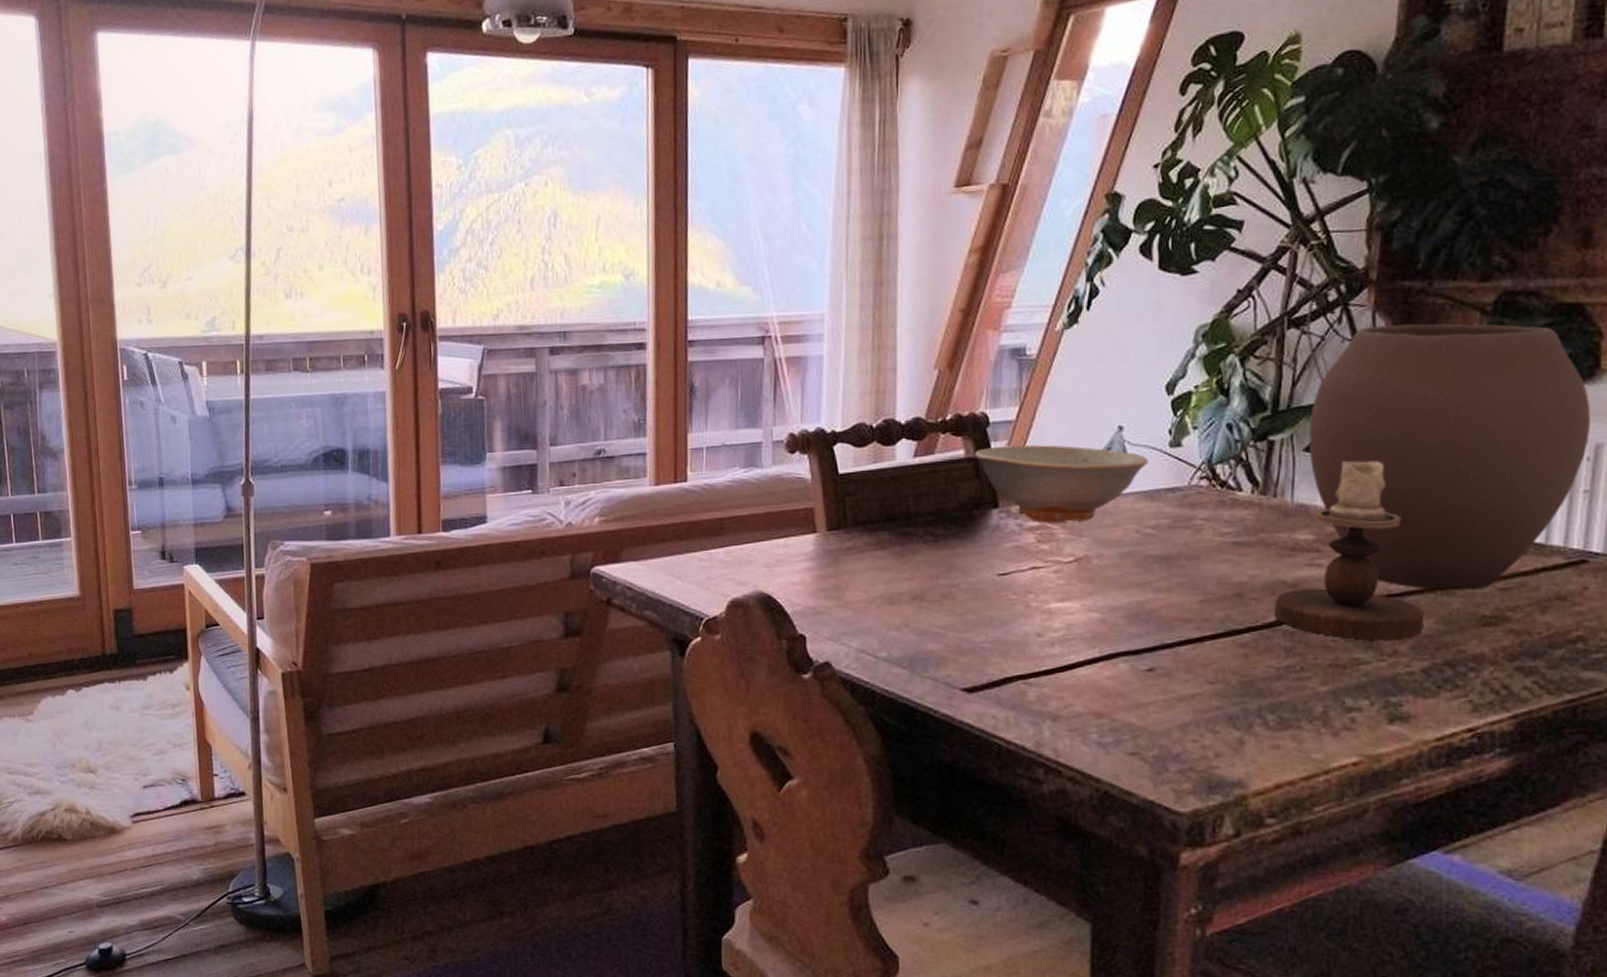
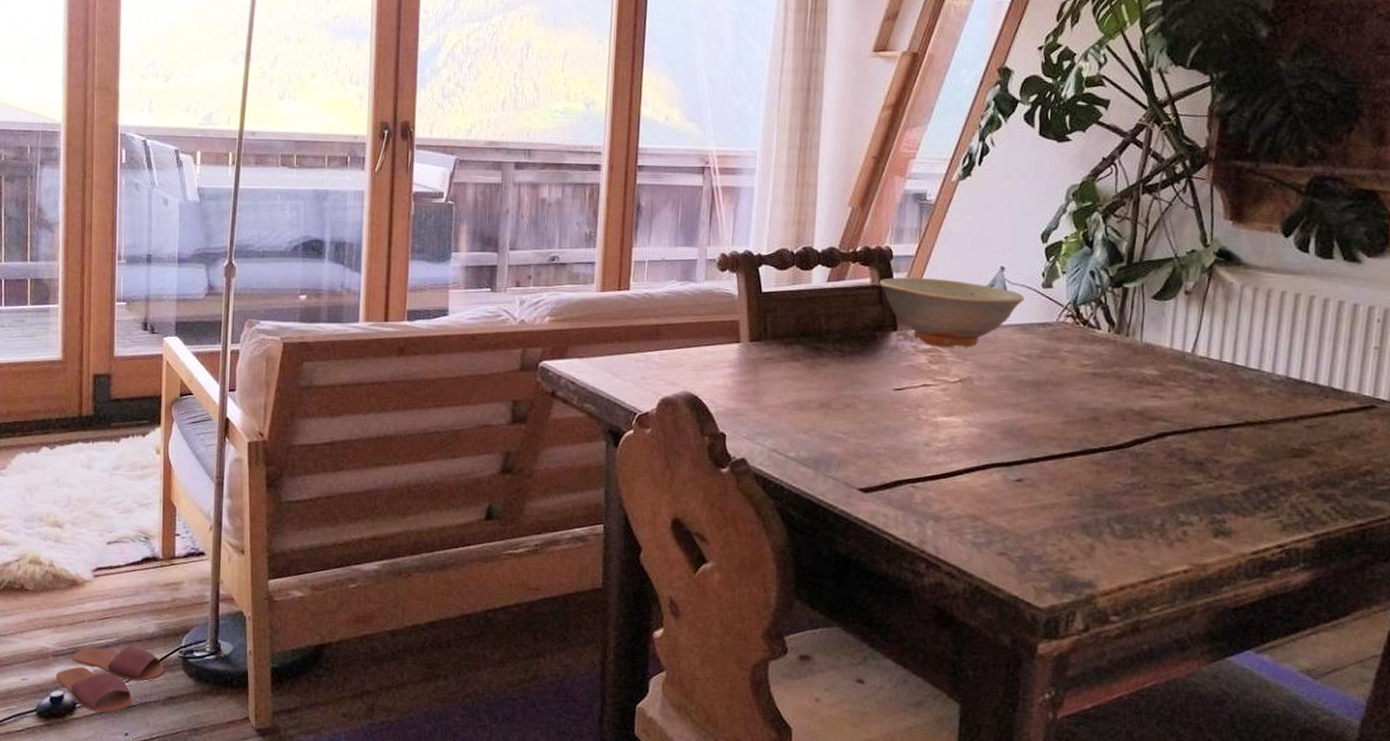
slippers: none [102,893,213,963] -> present [55,645,164,713]
candlestick: present [1273,460,1425,641] -> none [1123,310,1246,466]
vase: present [1309,323,1591,590] -> none [1156,197,1382,426]

